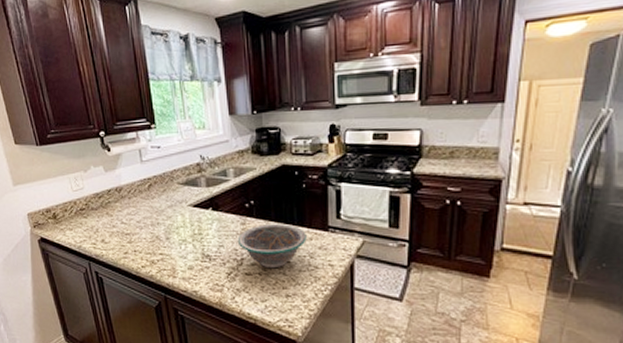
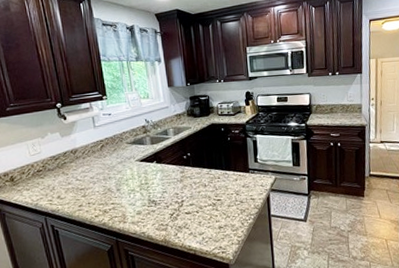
bowl: present [237,223,307,269] -> none [178,169,233,207]

